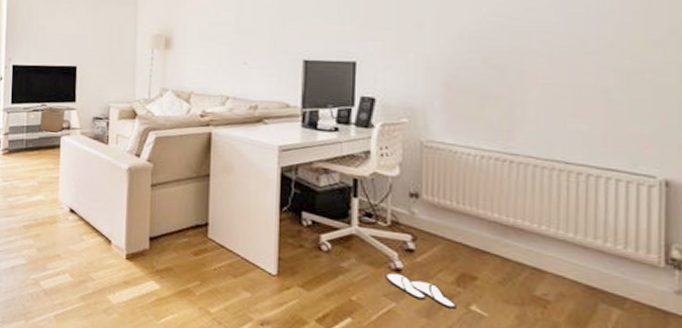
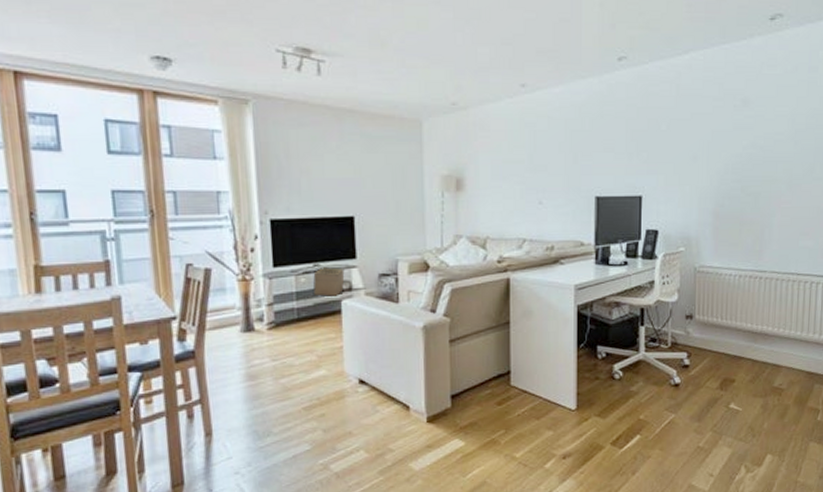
slippers: present [385,272,457,309] -> none [666,388,720,410]

